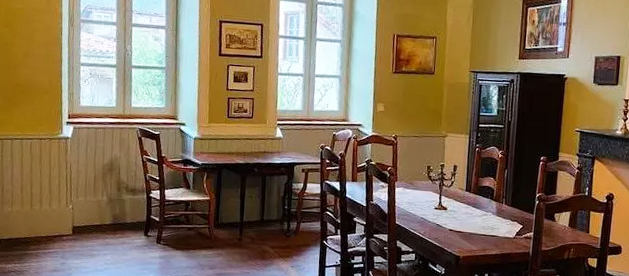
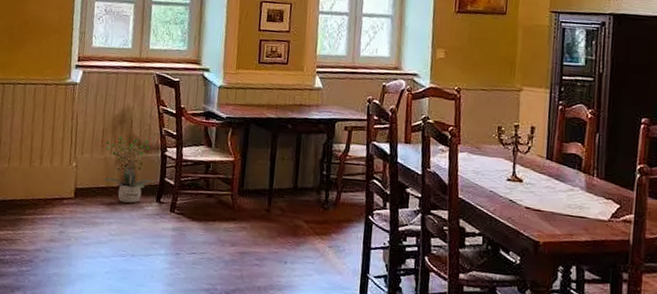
potted plant: none [94,181,143,237] -> present [102,135,155,203]

